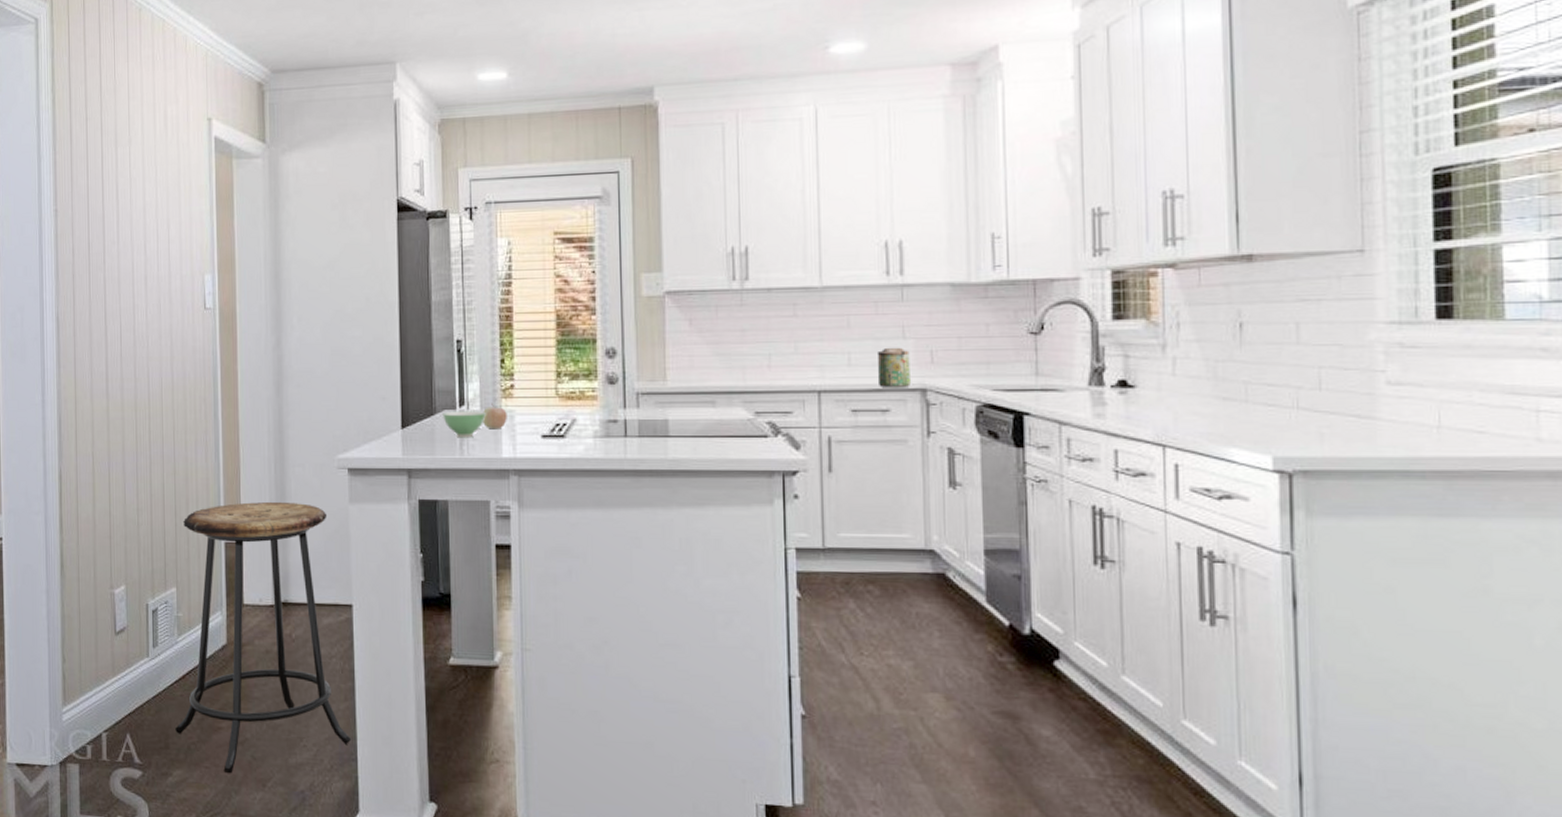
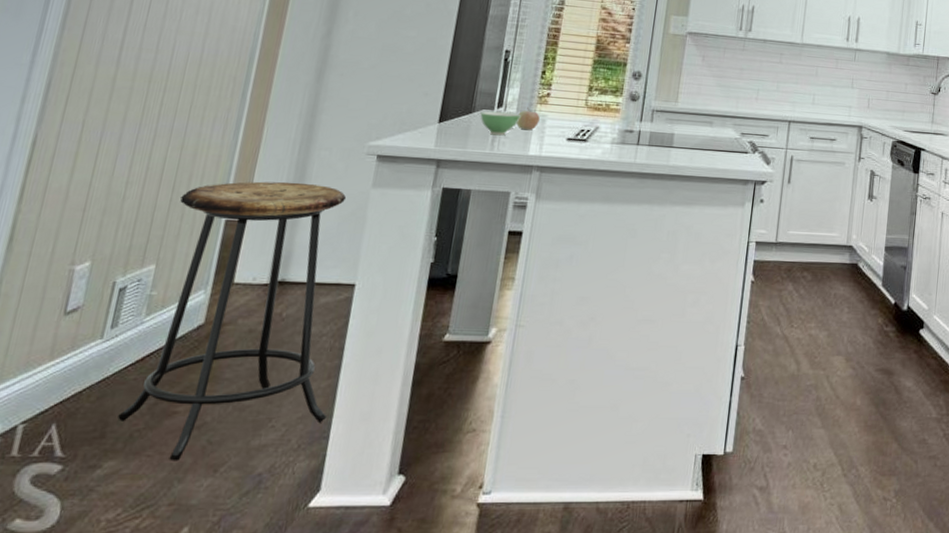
canister: present [876,347,912,387] -> none [830,93,855,124]

